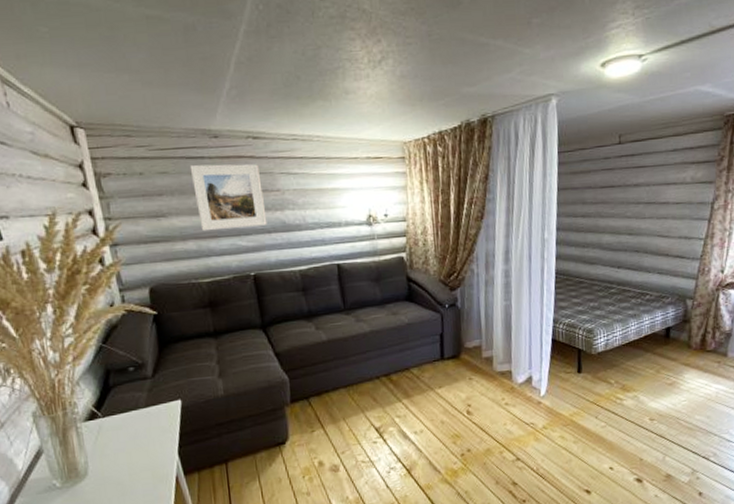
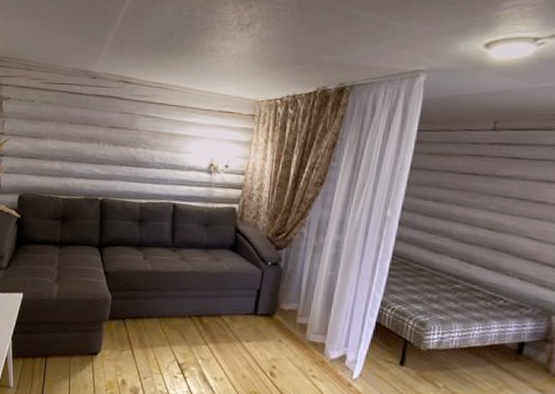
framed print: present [189,163,267,232] -> none [67,98,124,159]

